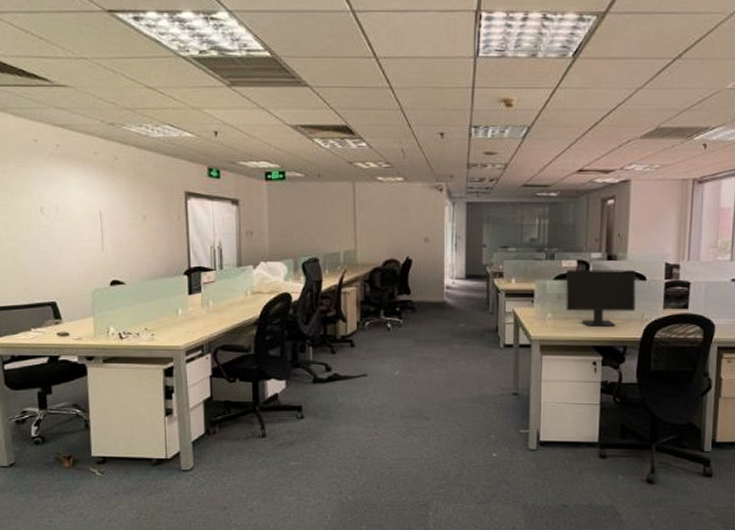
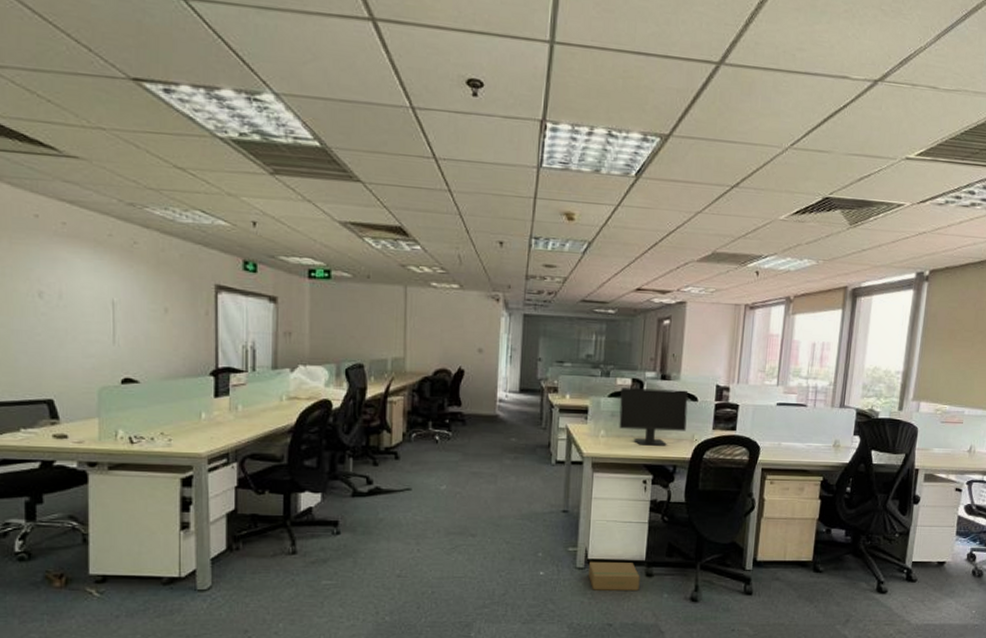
box: none [540,443,594,472] -> present [588,561,640,590]

